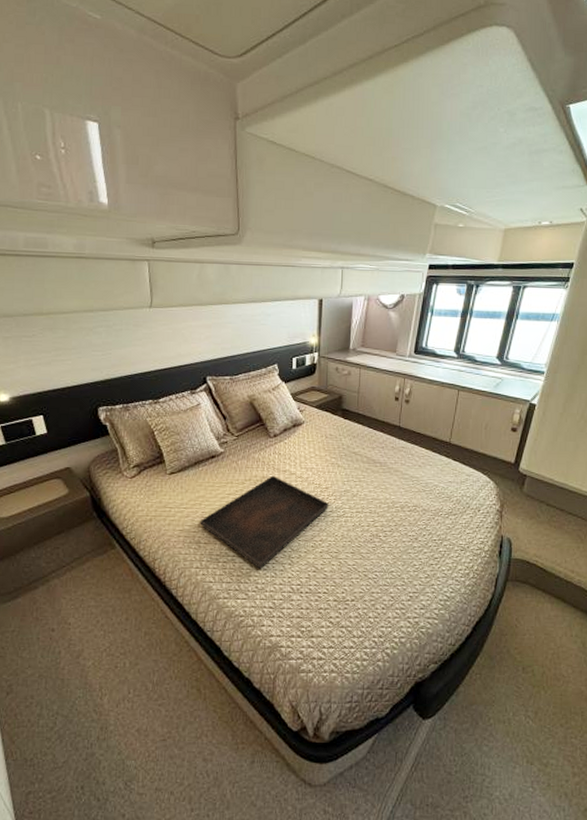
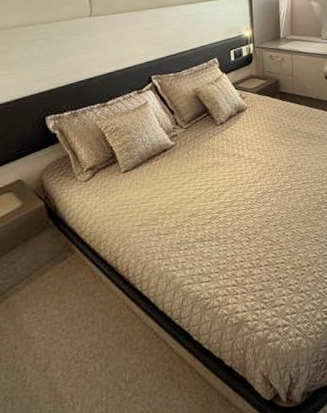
serving tray: present [200,475,329,569] -> none [158,160,277,251]

